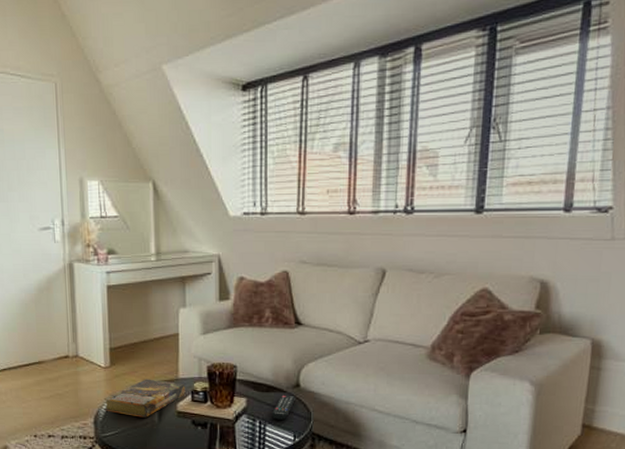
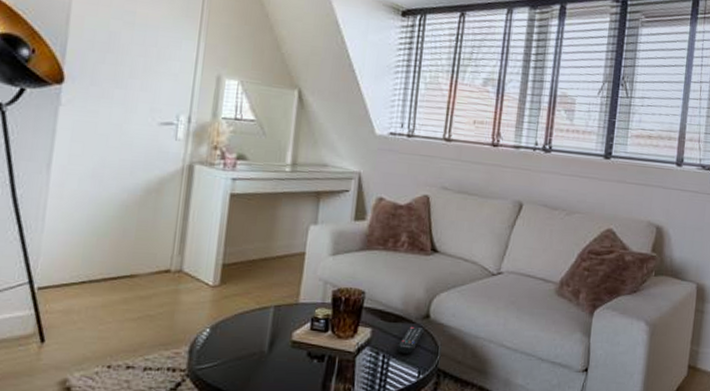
book: present [103,379,186,418] -> none [204,302,306,347]

